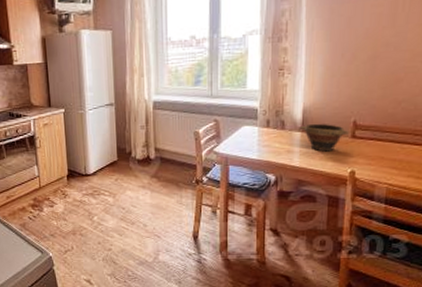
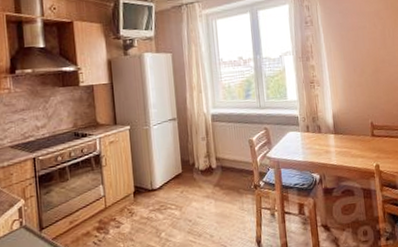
bowl: present [299,123,349,152] -> none [332,126,369,150]

